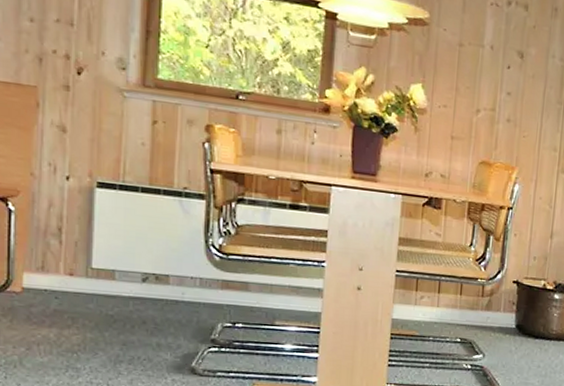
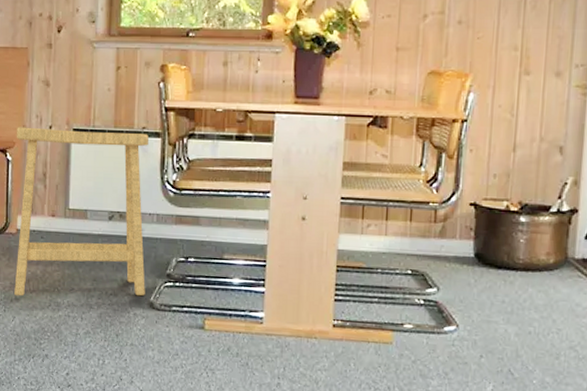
stool: none [19,173,191,362] -> present [14,127,148,297]

